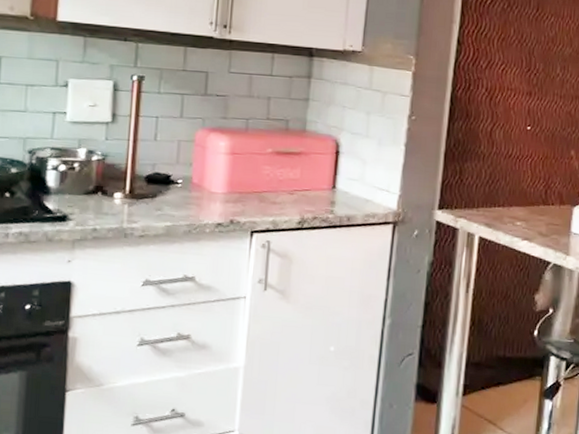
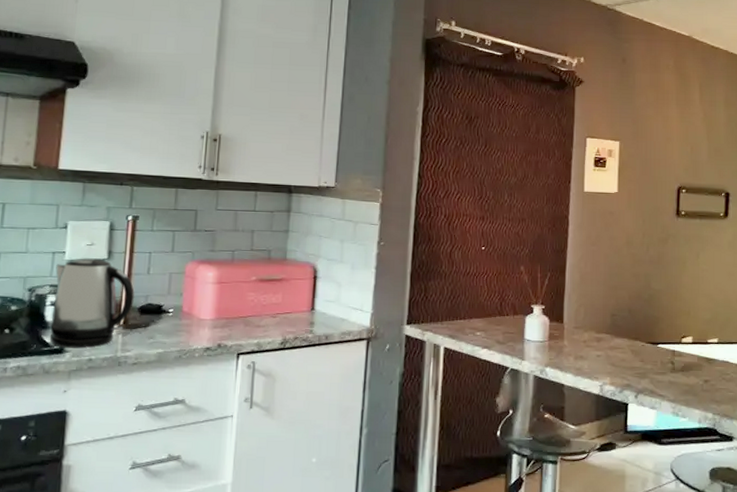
kettle: none [52,120,141,216] -> present [49,258,135,347]

